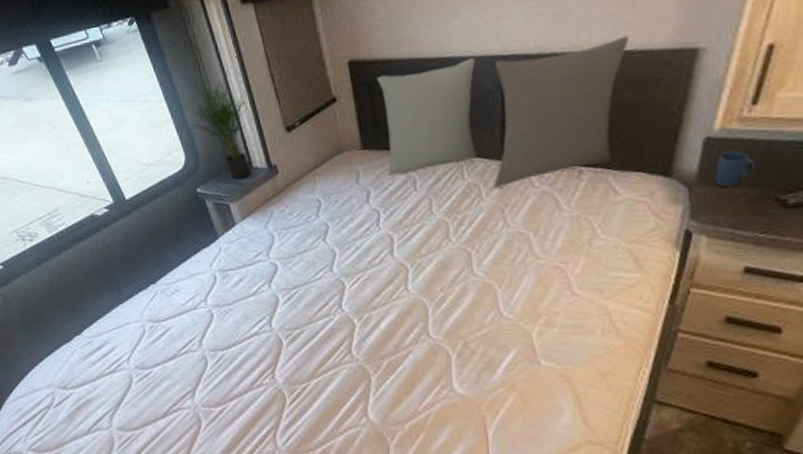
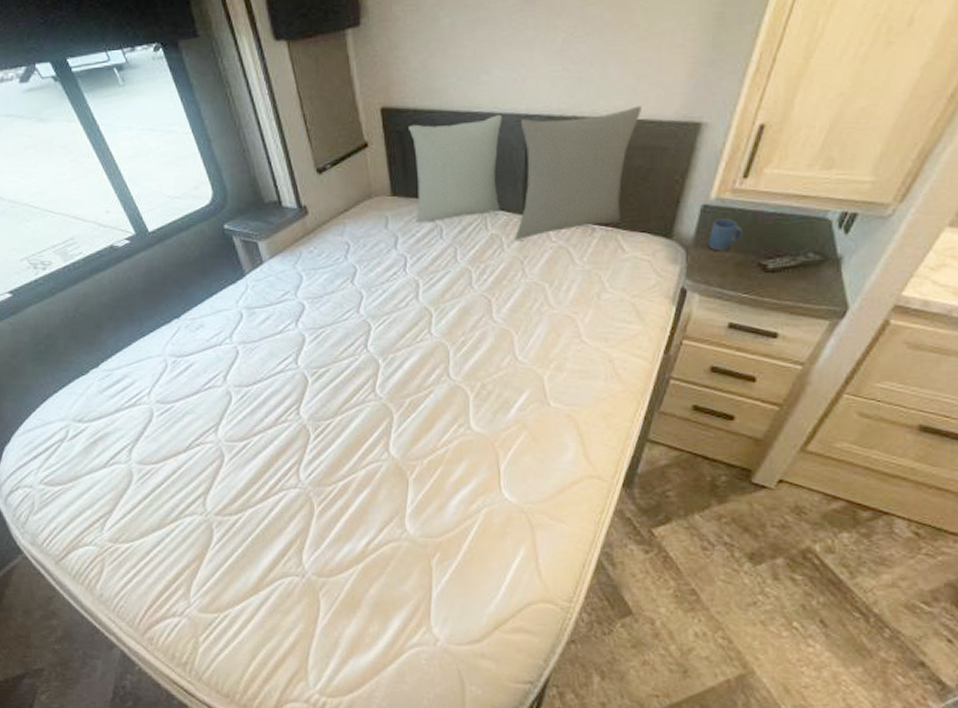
potted plant: present [190,70,251,180] -> none [219,107,280,218]

